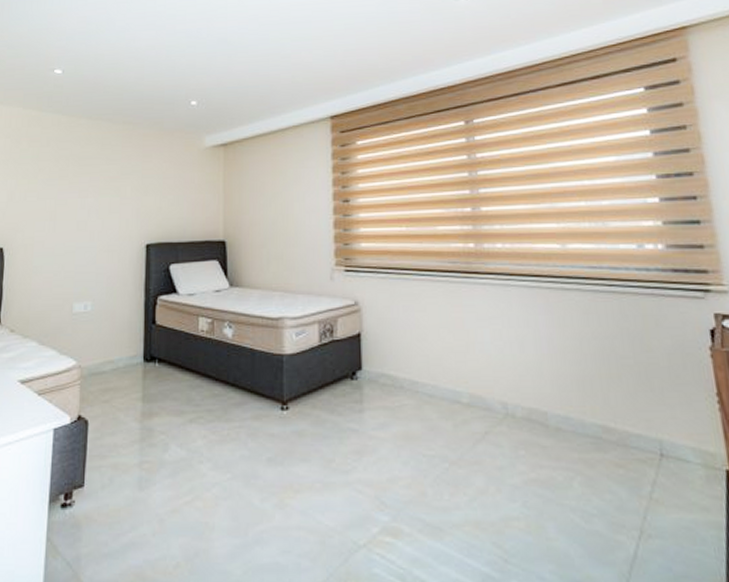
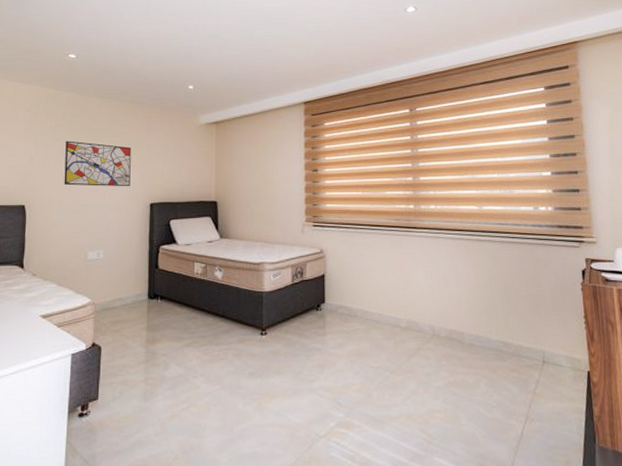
wall art: none [47,170,124,225] -> present [64,141,131,187]

